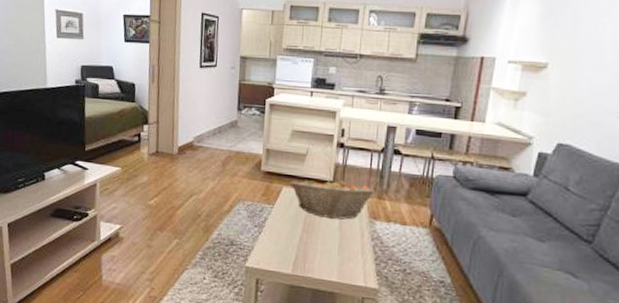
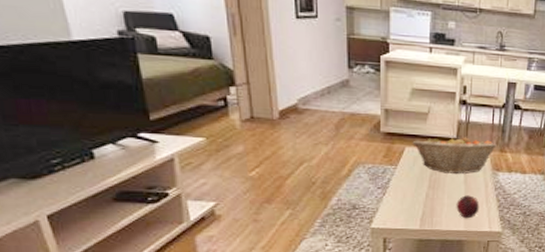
fruit: none [329,243,355,269] -> present [456,195,480,219]

